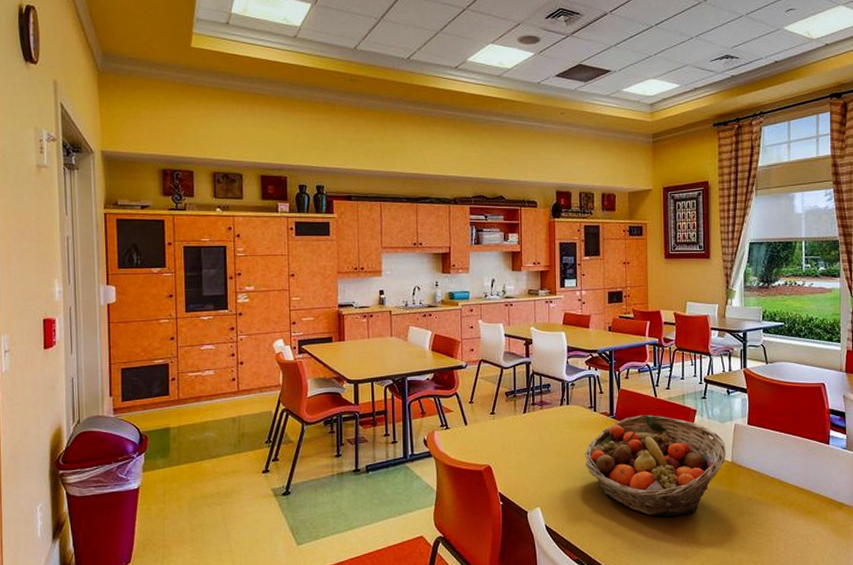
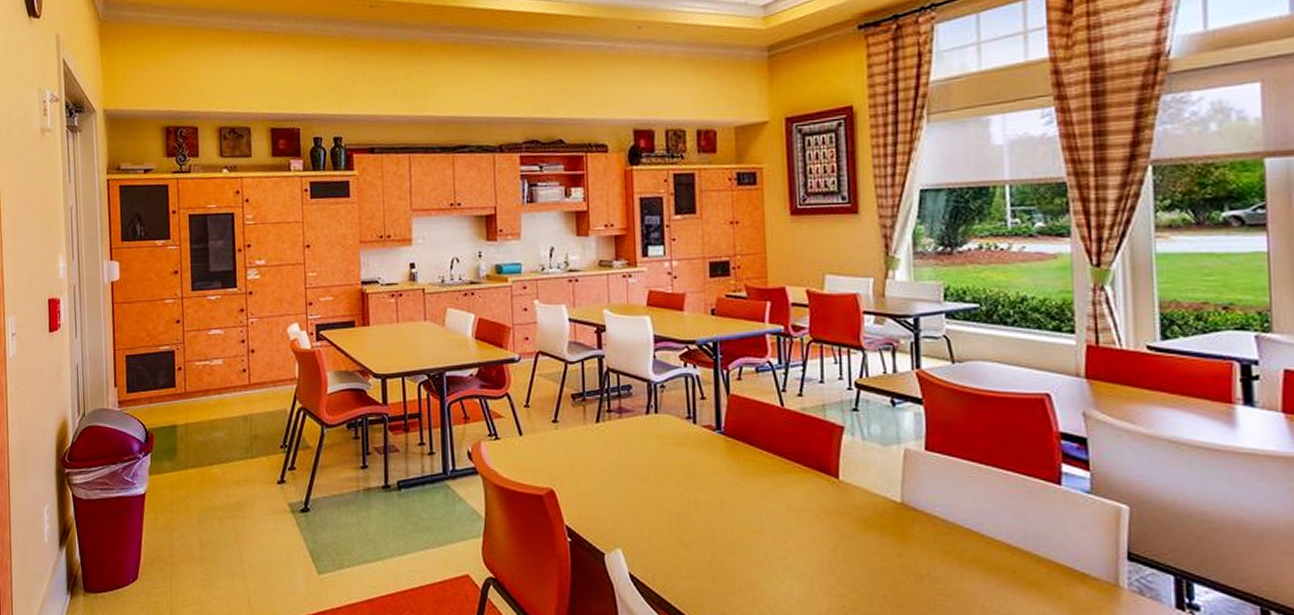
fruit basket: present [585,415,726,517] -> none [682,431,892,575]

